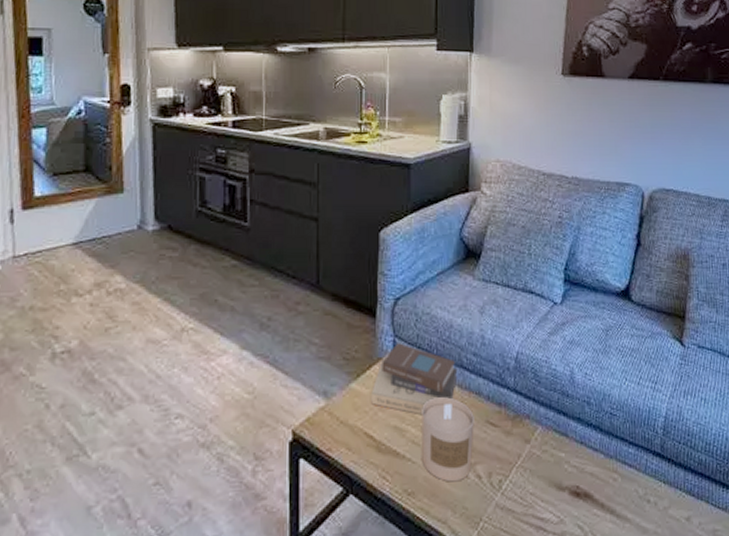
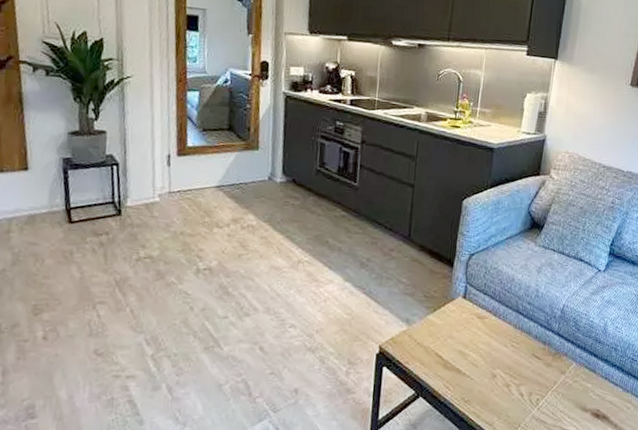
books: present [371,343,458,414] -> none [443,288,514,344]
candle: present [422,396,474,482] -> none [478,332,523,397]

